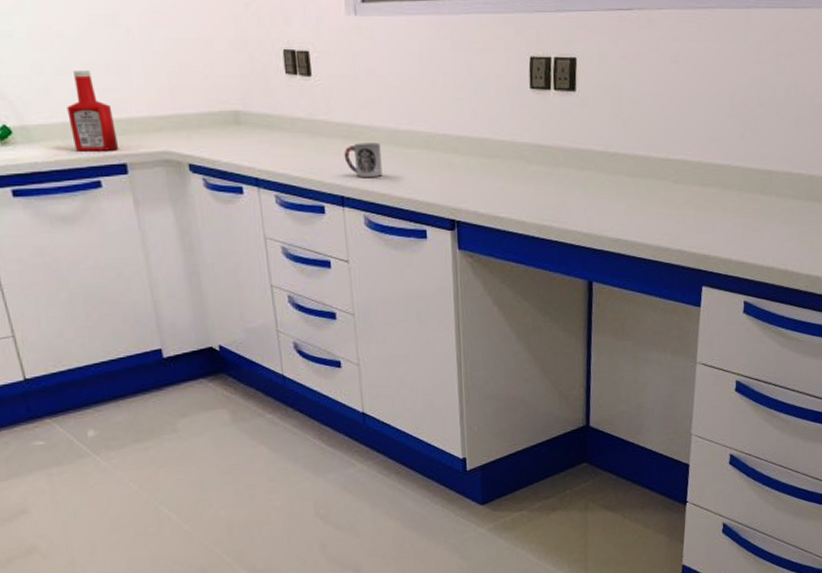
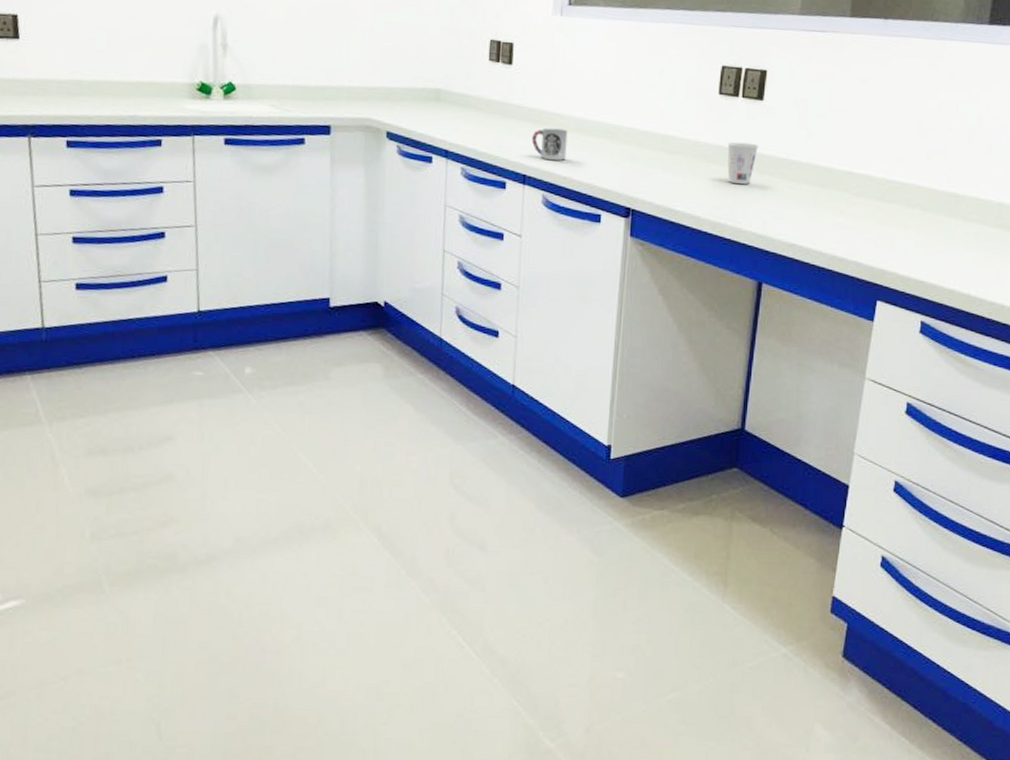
ketchup bottle: present [67,70,120,151] -> none [287,41,327,113]
cup: none [544,138,575,182] -> present [727,142,758,184]

